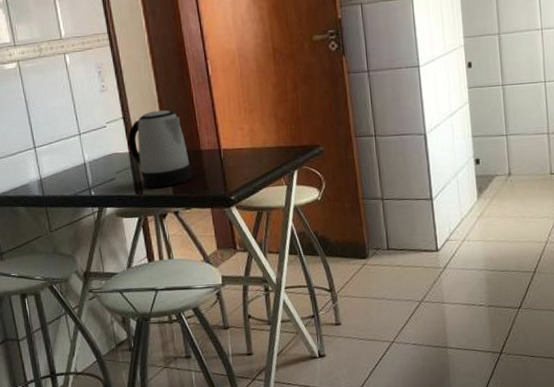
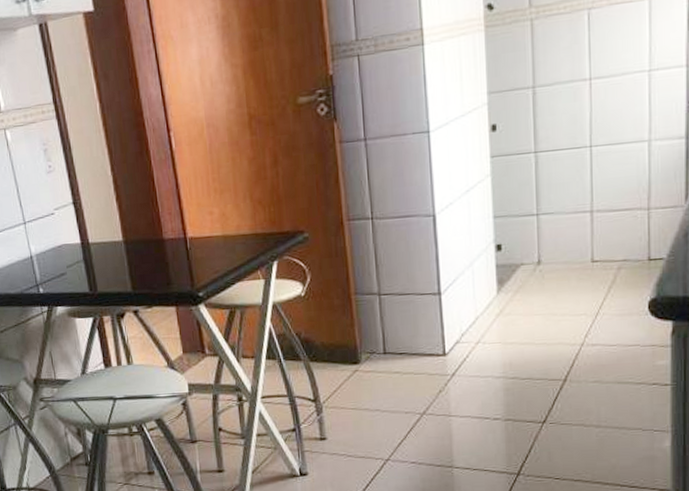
kettle: present [128,110,192,188] -> none [79,192,153,284]

